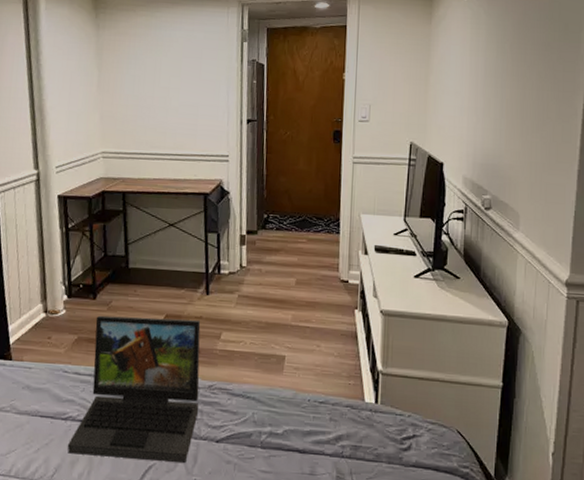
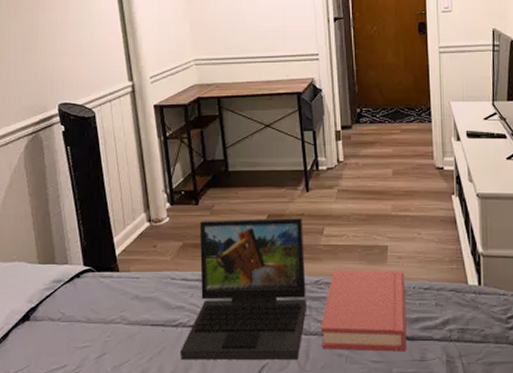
hardback book: none [210,375,300,464] -> present [321,270,407,352]

